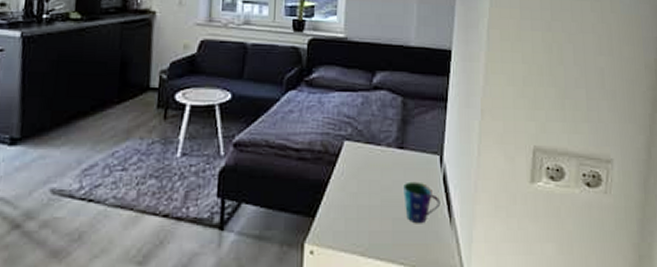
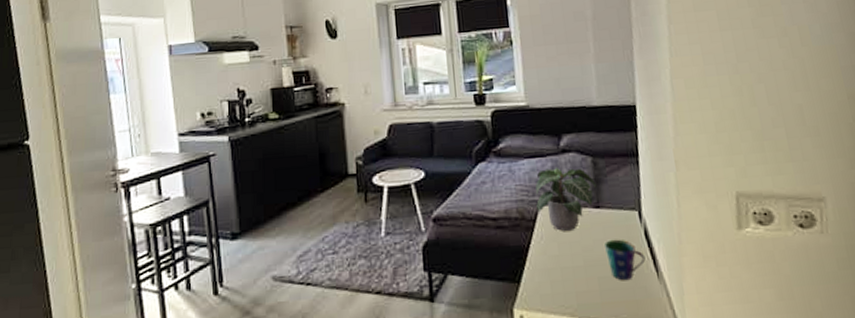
potted plant: none [341,104,403,169] -> present [535,168,597,231]

